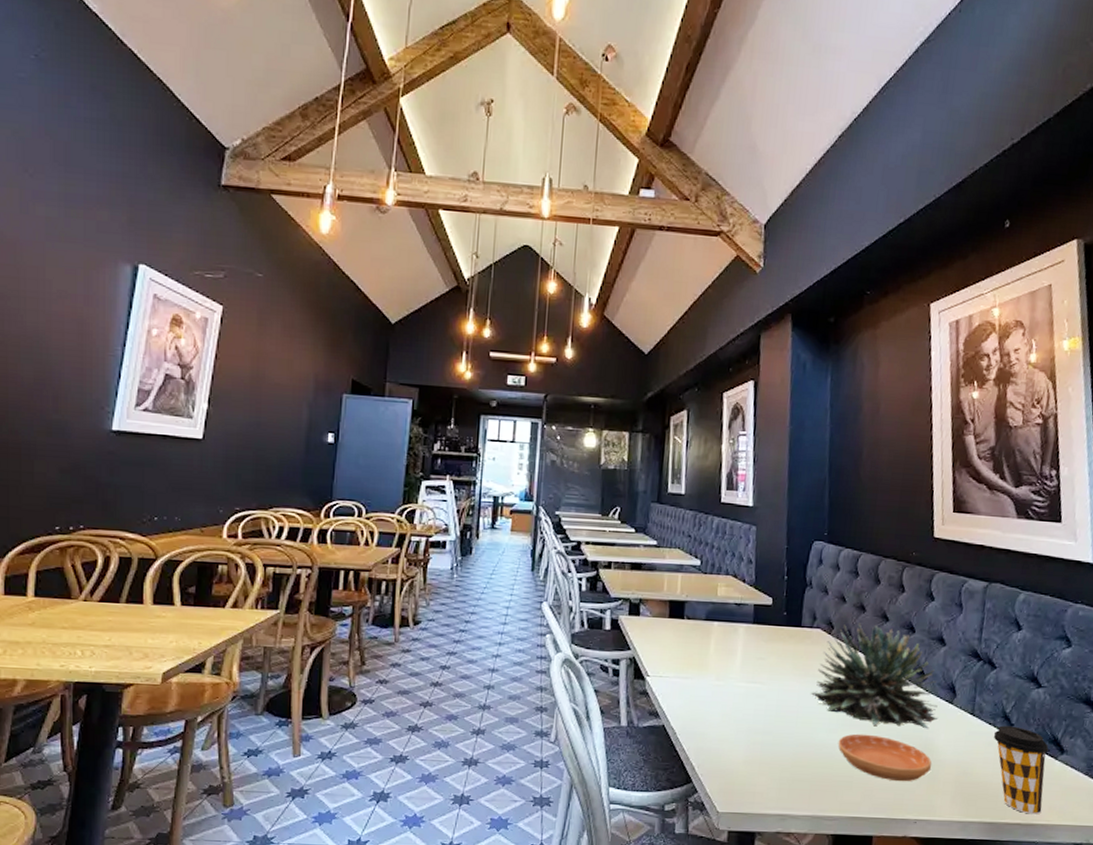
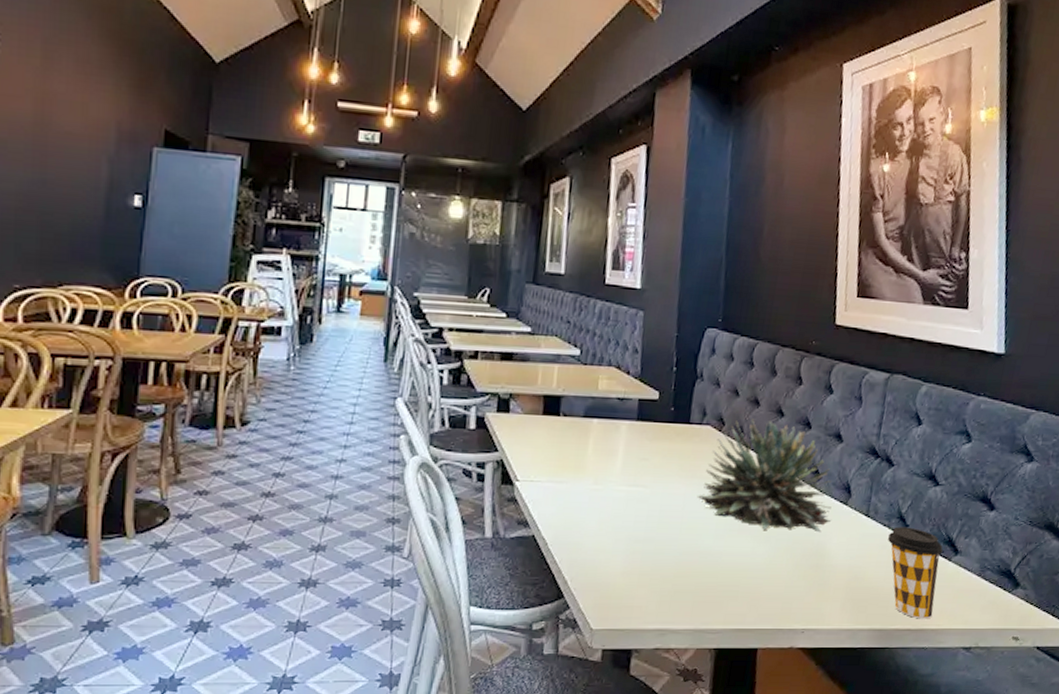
saucer: present [838,733,932,782] -> none [724,539,823,590]

